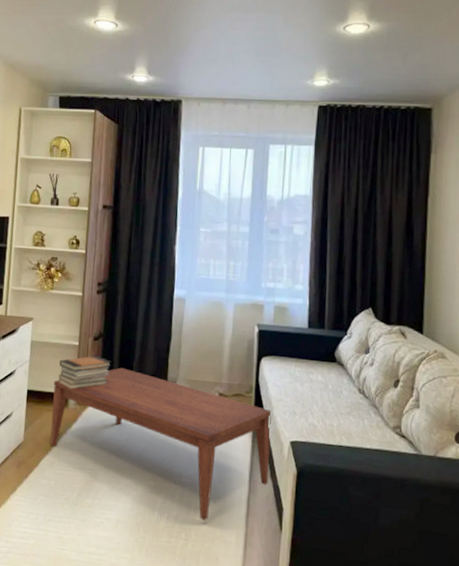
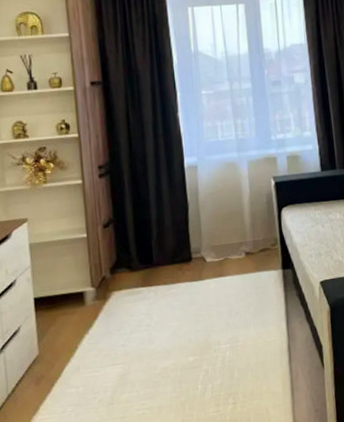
coffee table: present [50,367,272,521] -> none [64,249,305,380]
book stack: present [58,355,111,389] -> none [67,243,127,286]

